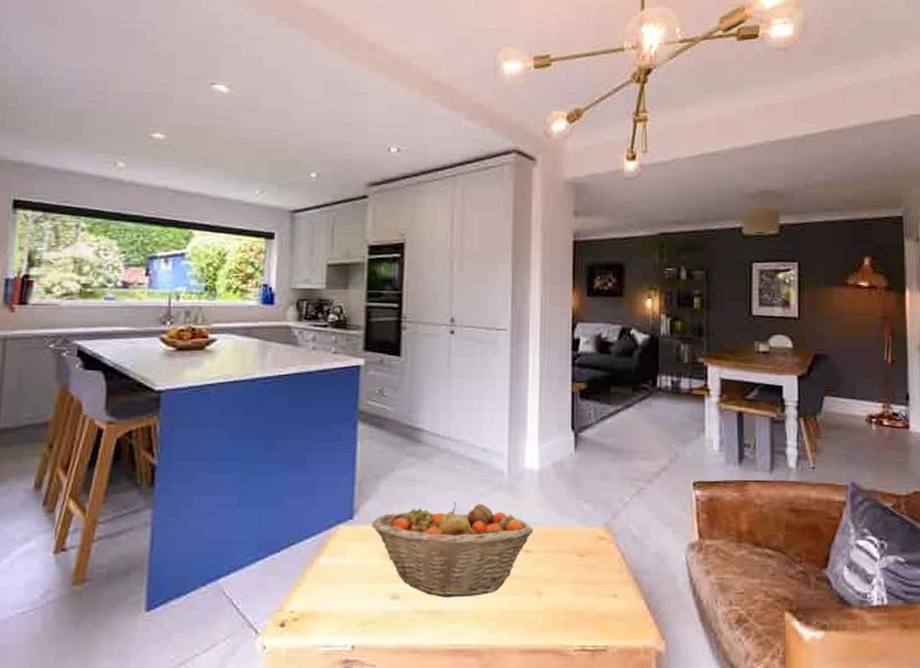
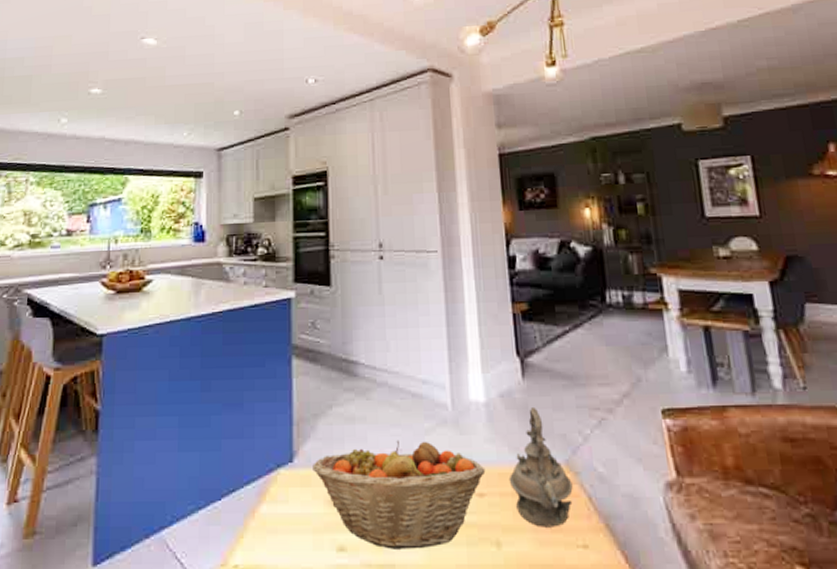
teapot: none [553,475,609,580] -> present [509,406,573,527]

